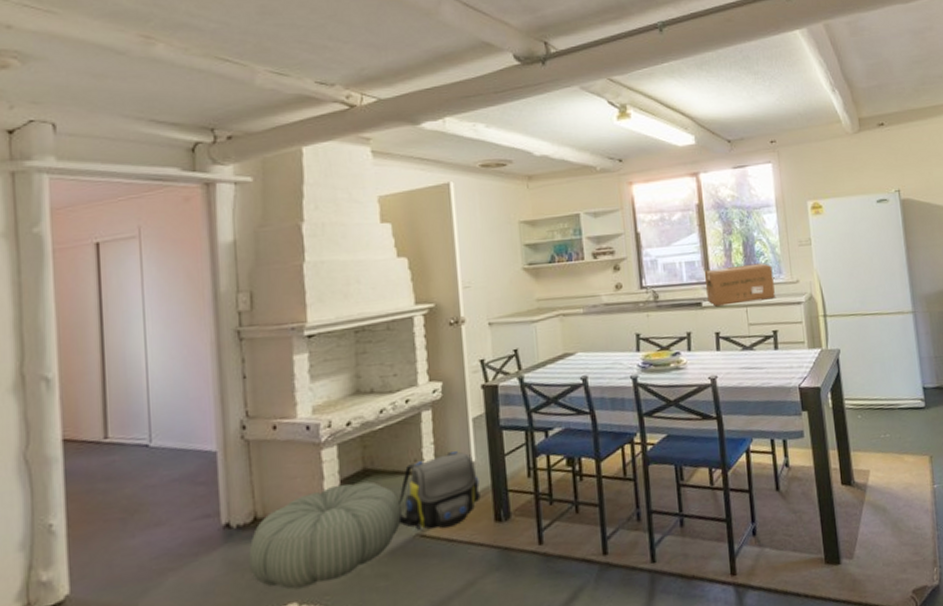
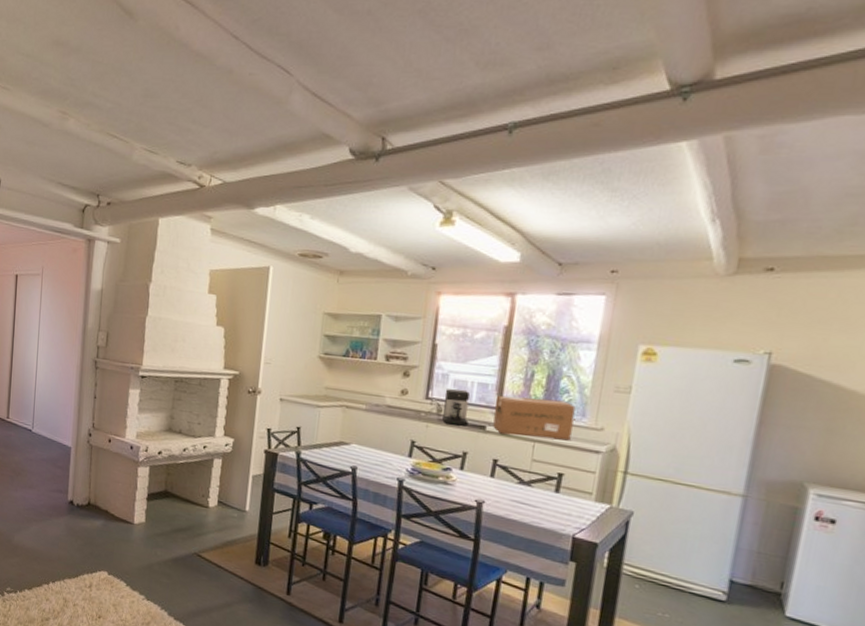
pouf: present [248,481,402,590] -> none [81,496,187,566]
shoulder bag: present [398,451,481,530] -> none [183,497,249,557]
coffee maker: none [657,271,685,309] -> present [442,388,470,426]

